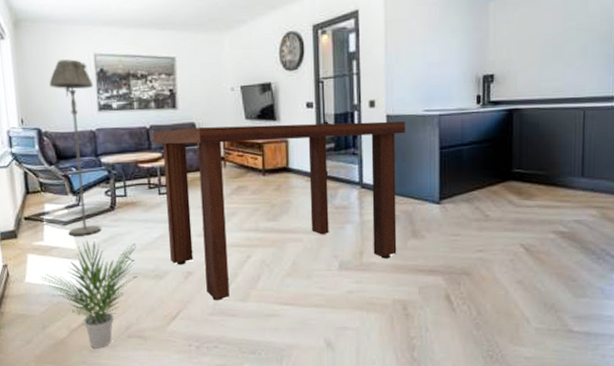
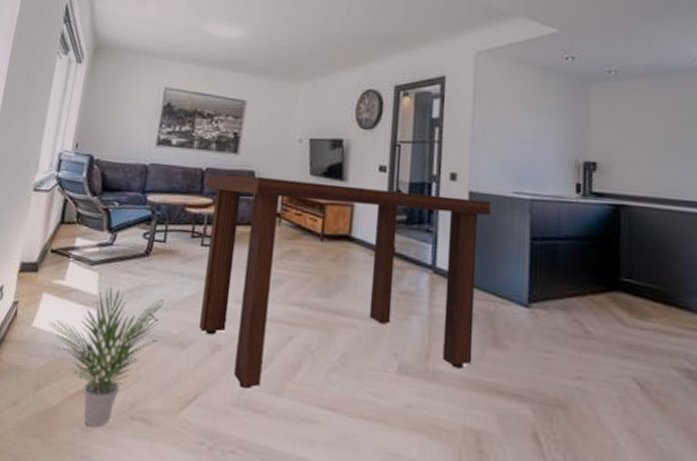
floor lamp: present [49,58,101,235] -> none [93,88,157,280]

